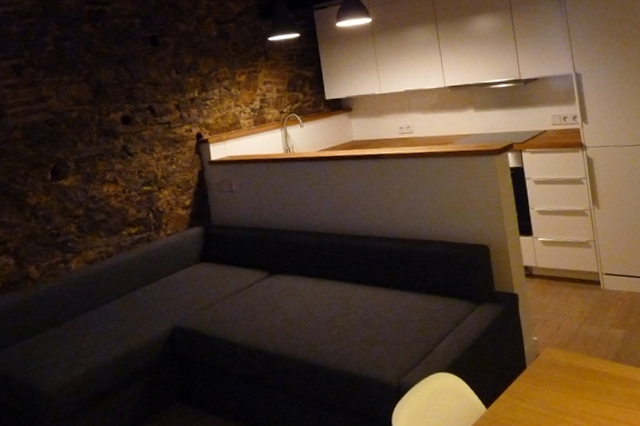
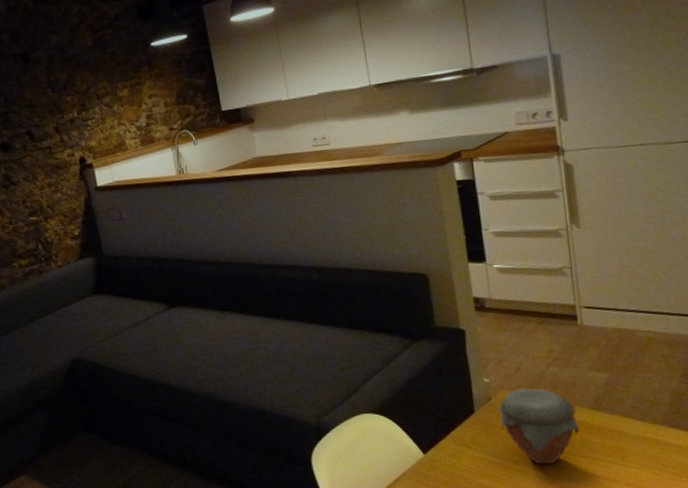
jar: none [545,344,606,414] -> present [499,388,580,465]

